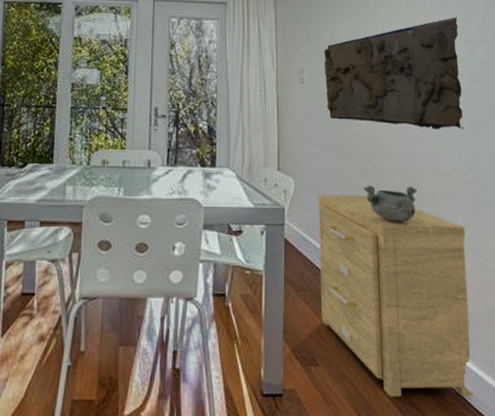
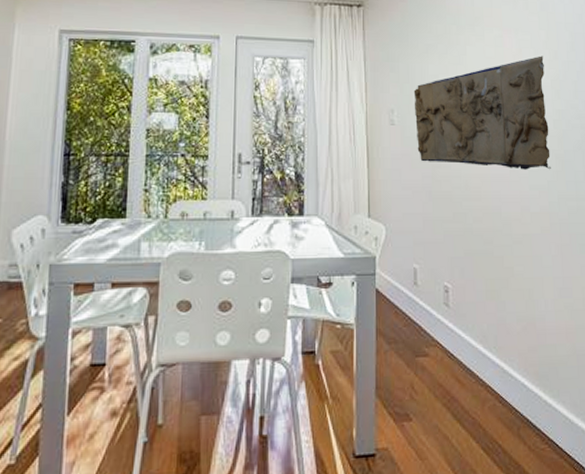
side table: present [318,194,474,397] -> none [409,239,565,448]
decorative bowl: present [363,185,417,222] -> none [454,228,507,266]

